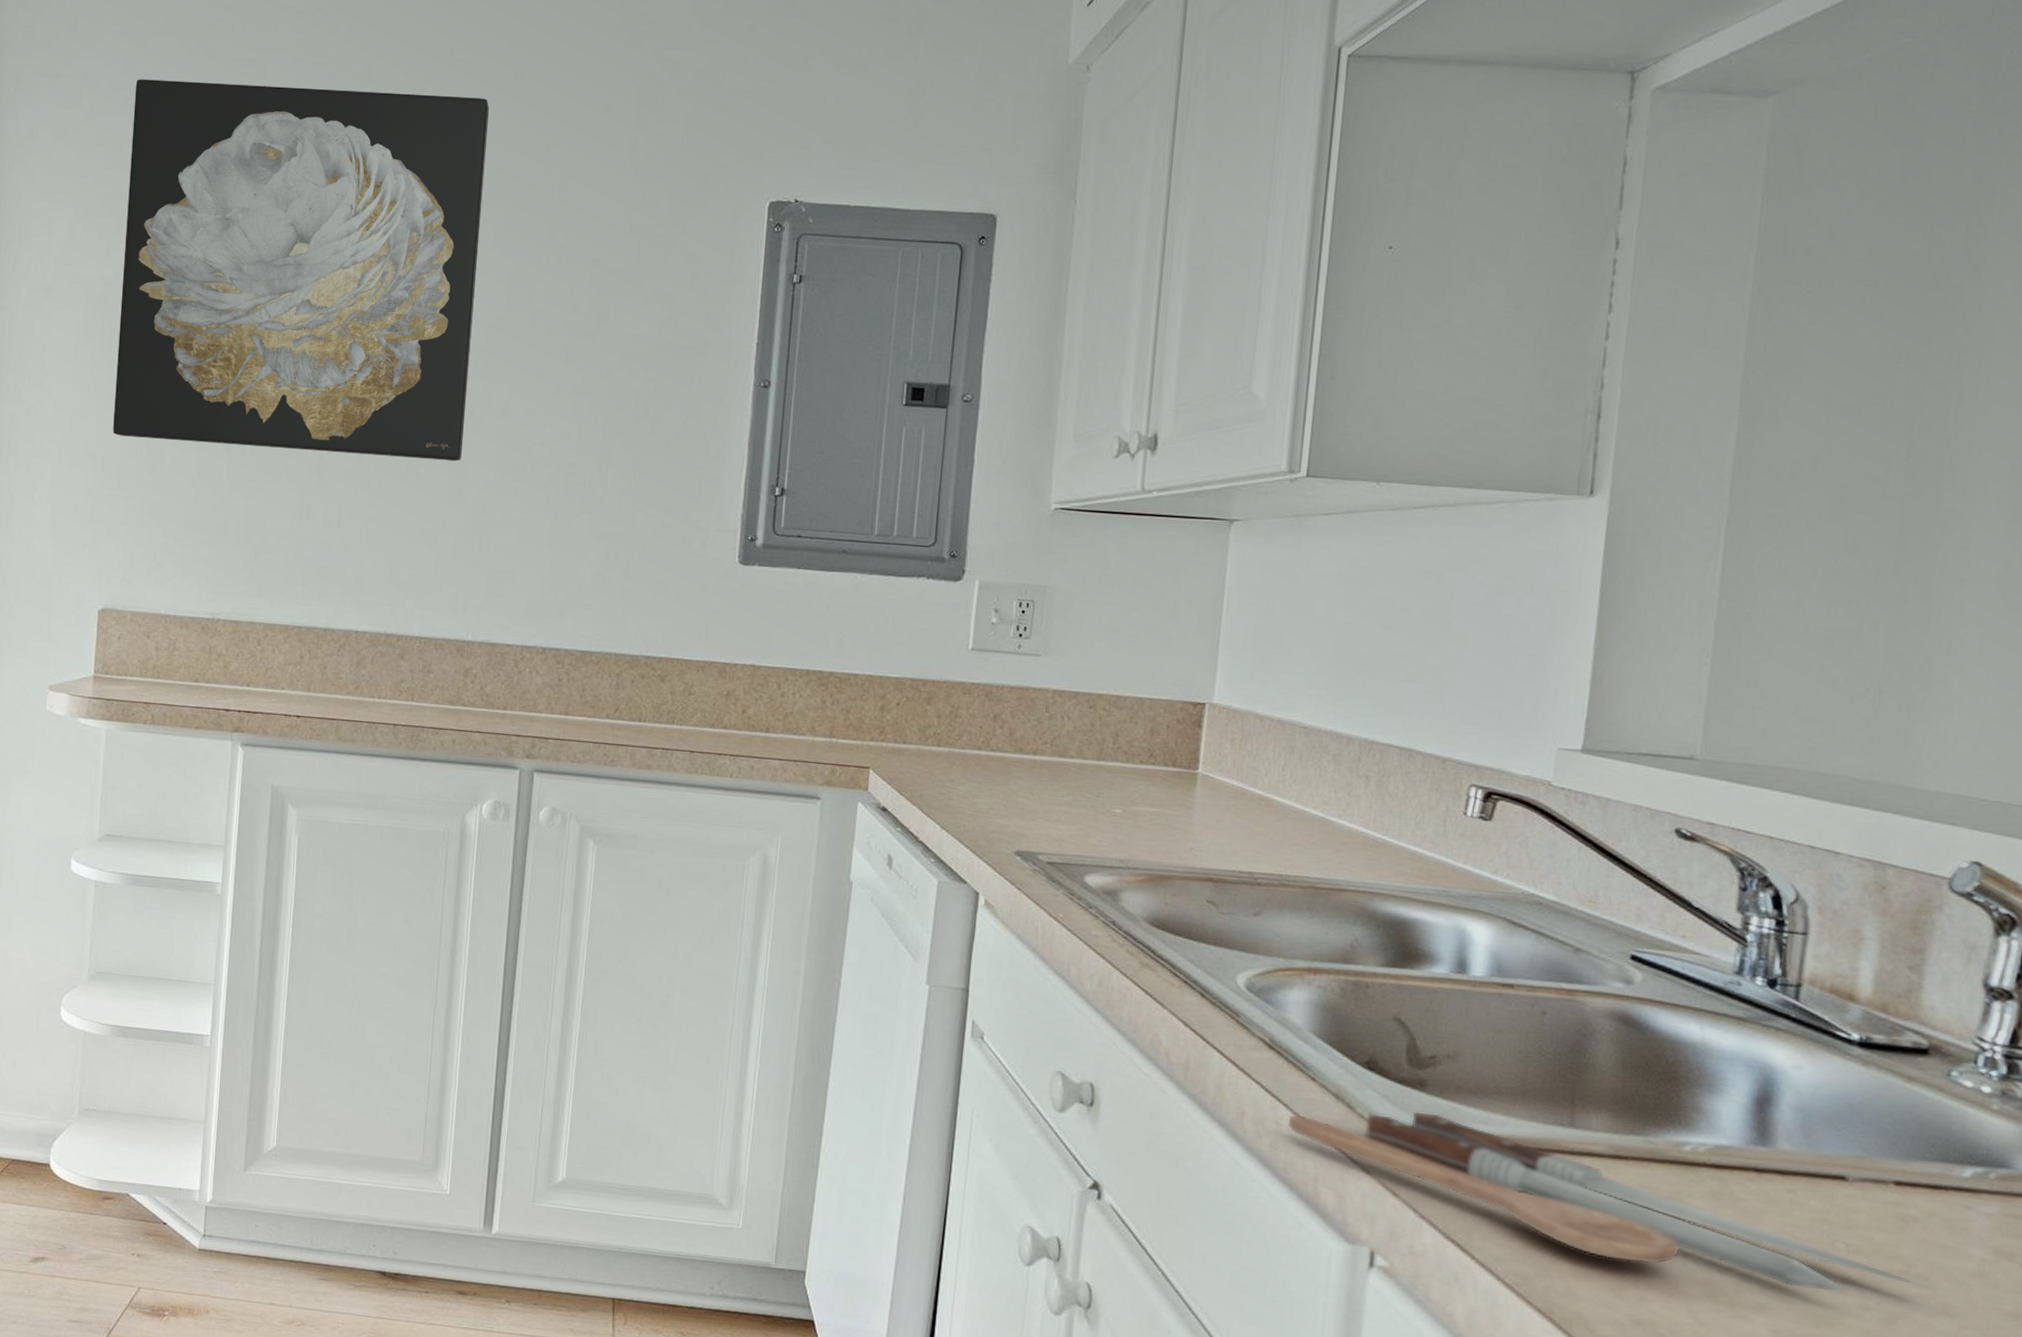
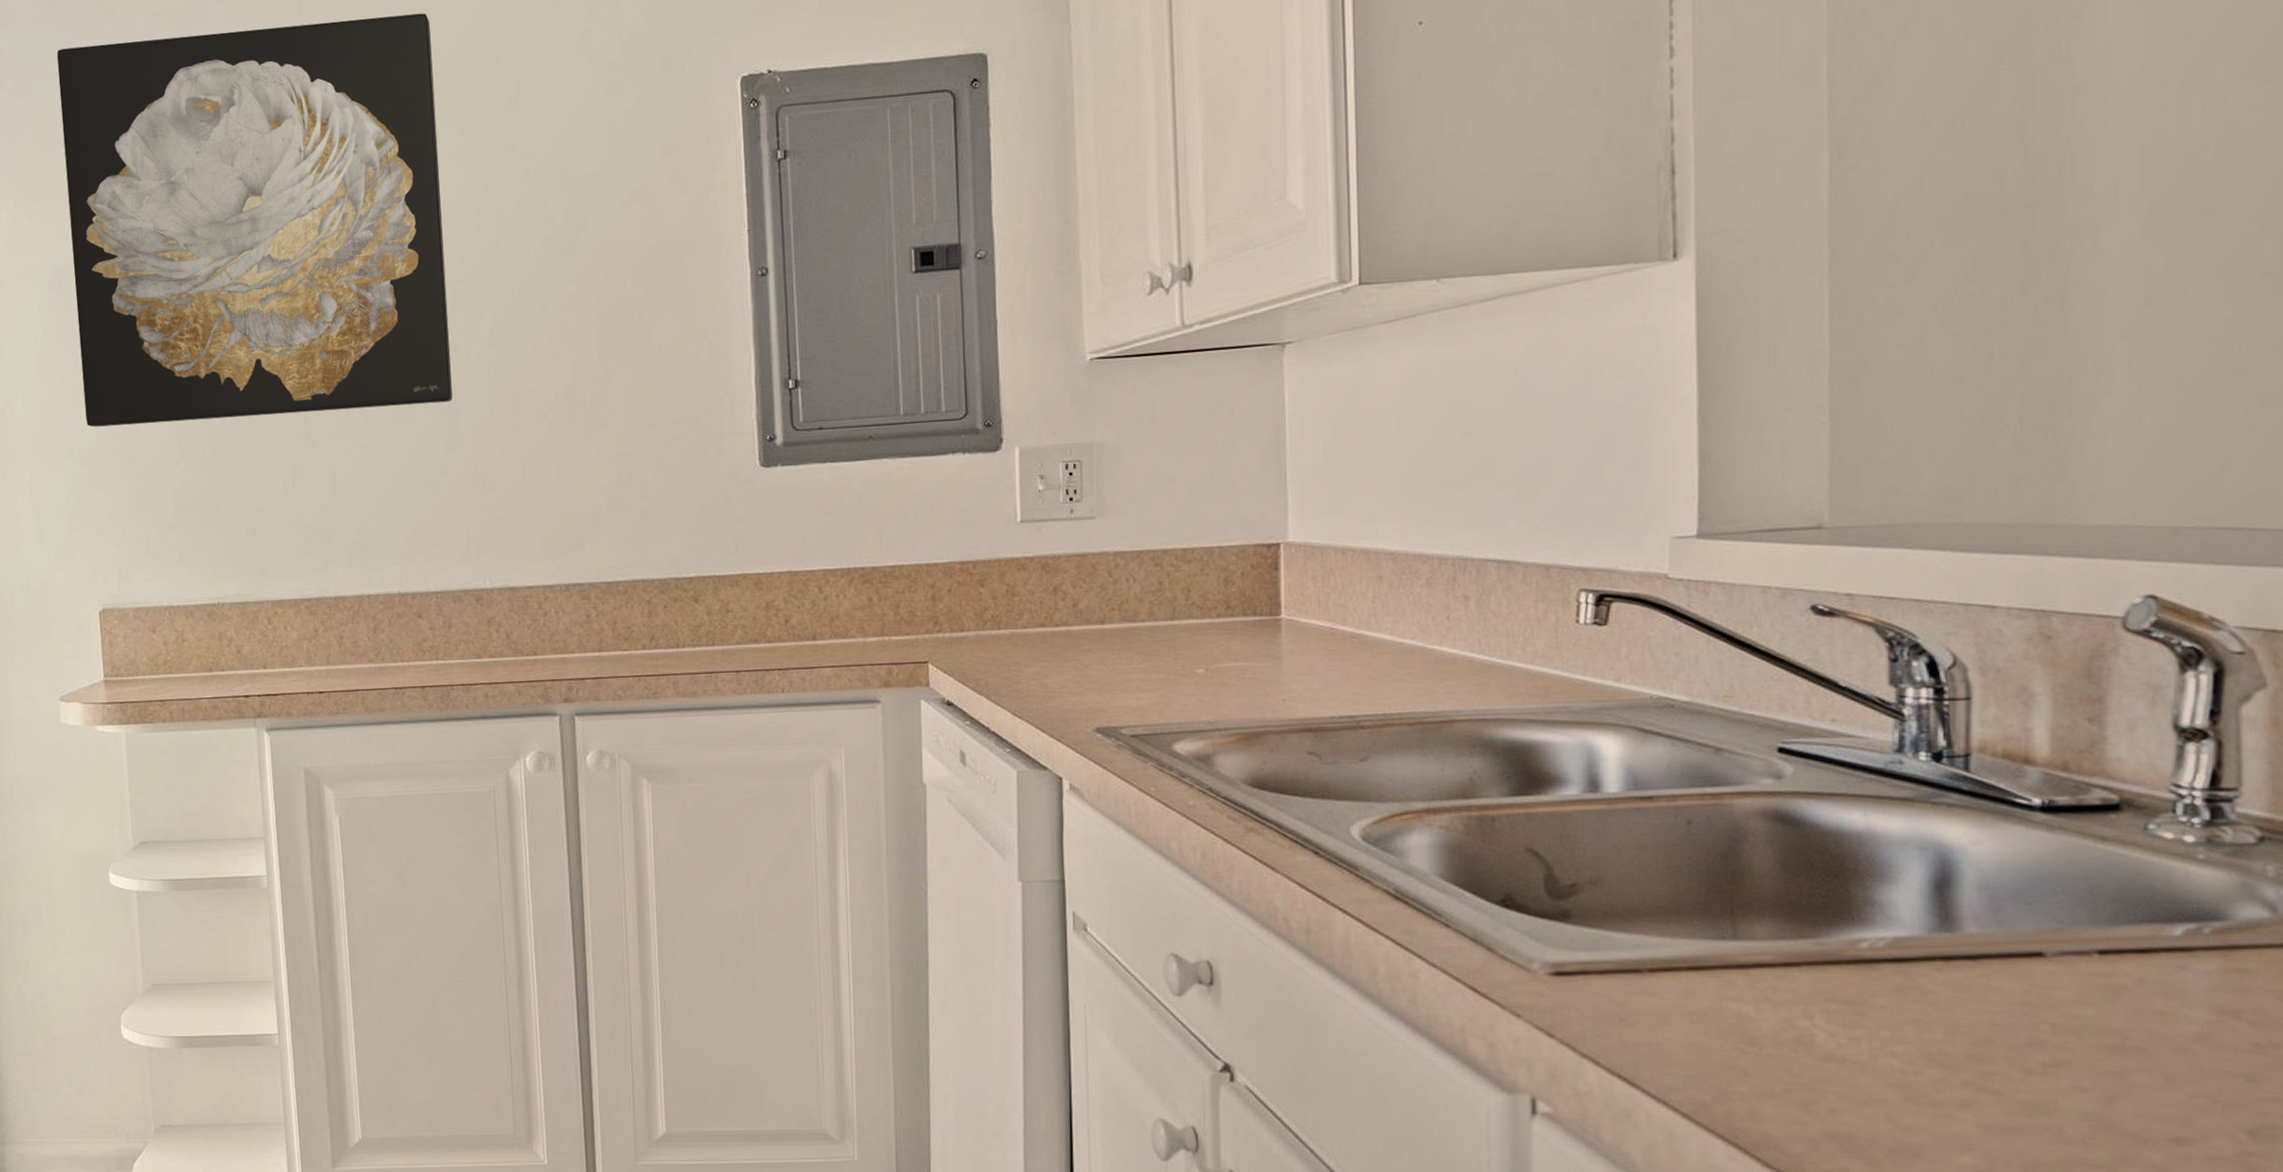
spoon: present [1287,1112,1938,1294] -> none [1423,944,2159,1078]

